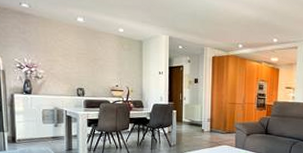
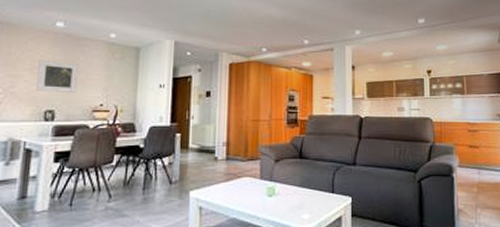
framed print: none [68,48,99,76] -> present [36,59,80,93]

